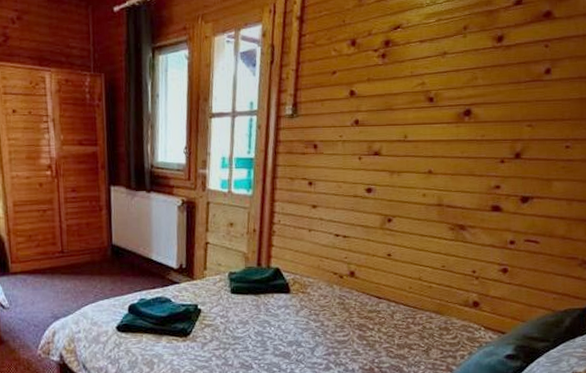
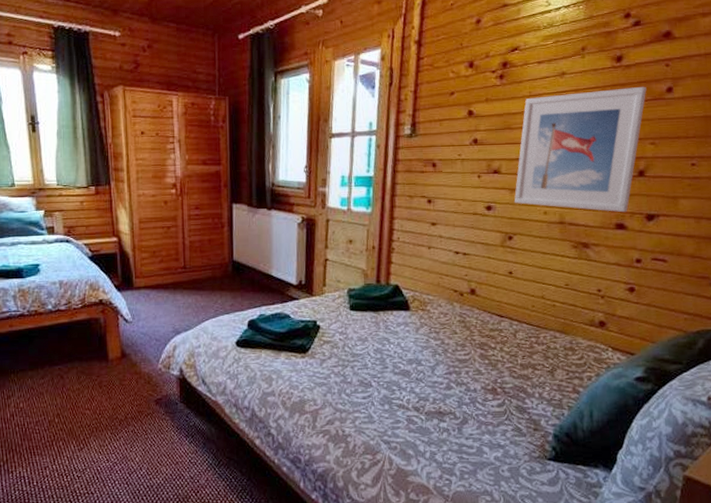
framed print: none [394,67,526,195] -> present [514,86,647,213]

